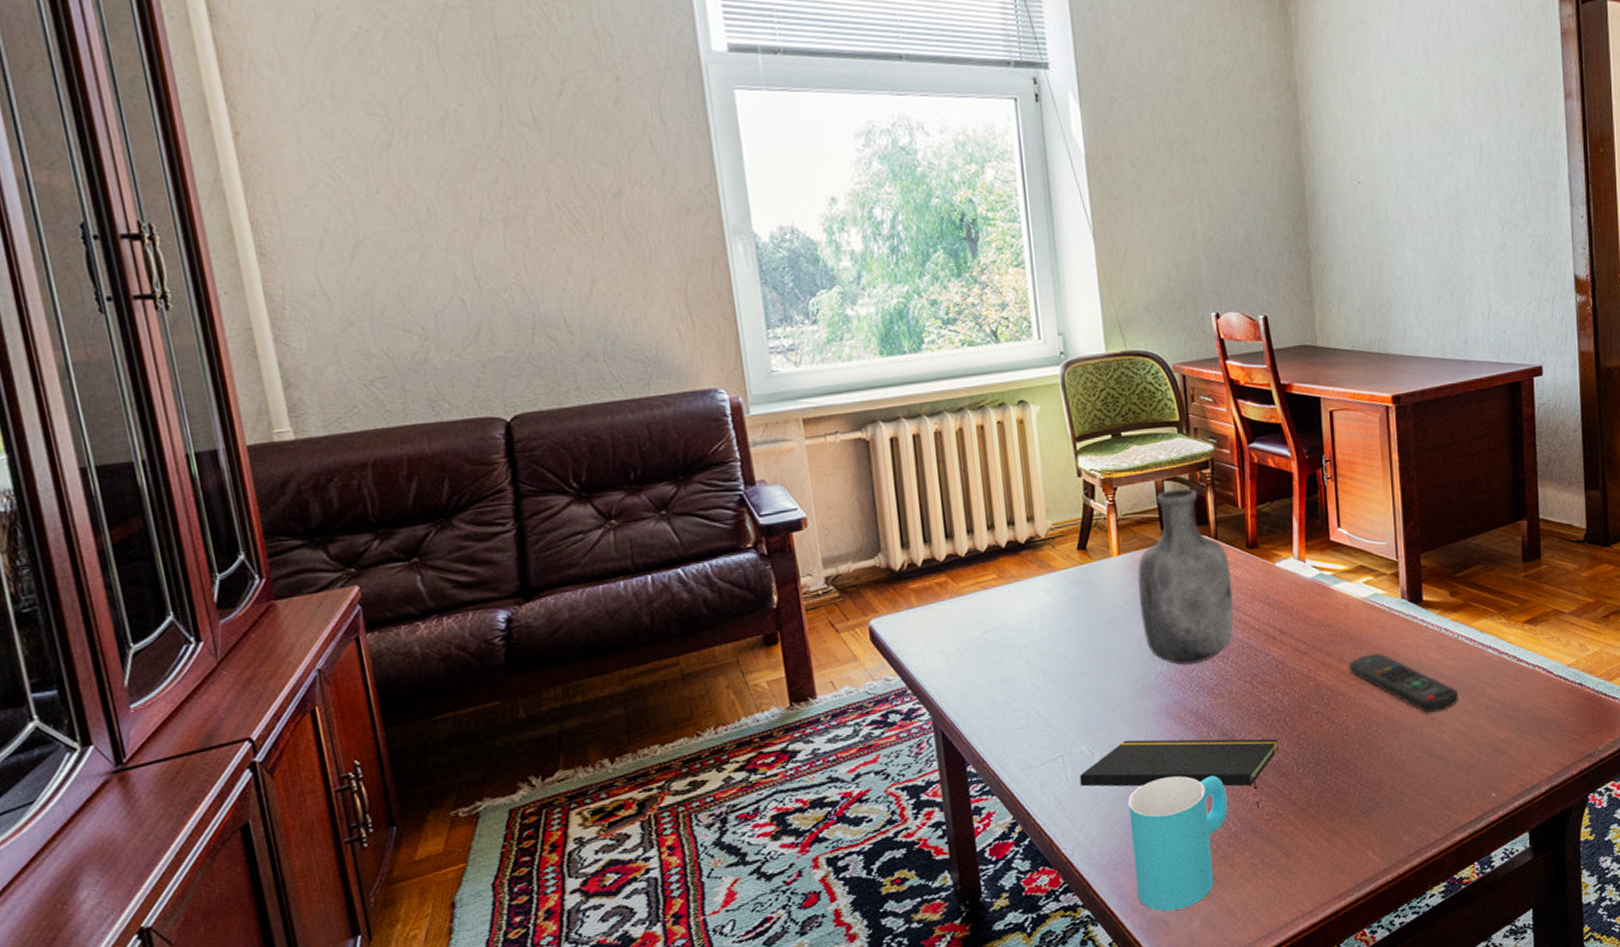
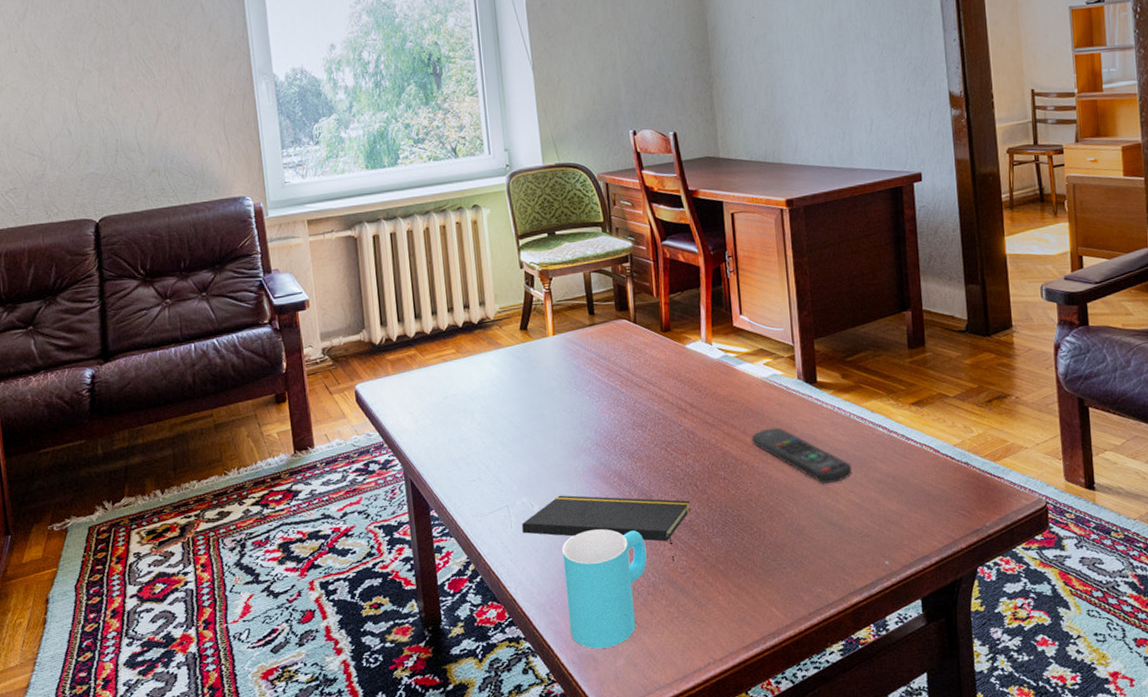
vase: present [1137,488,1234,665] -> none [569,279,651,432]

